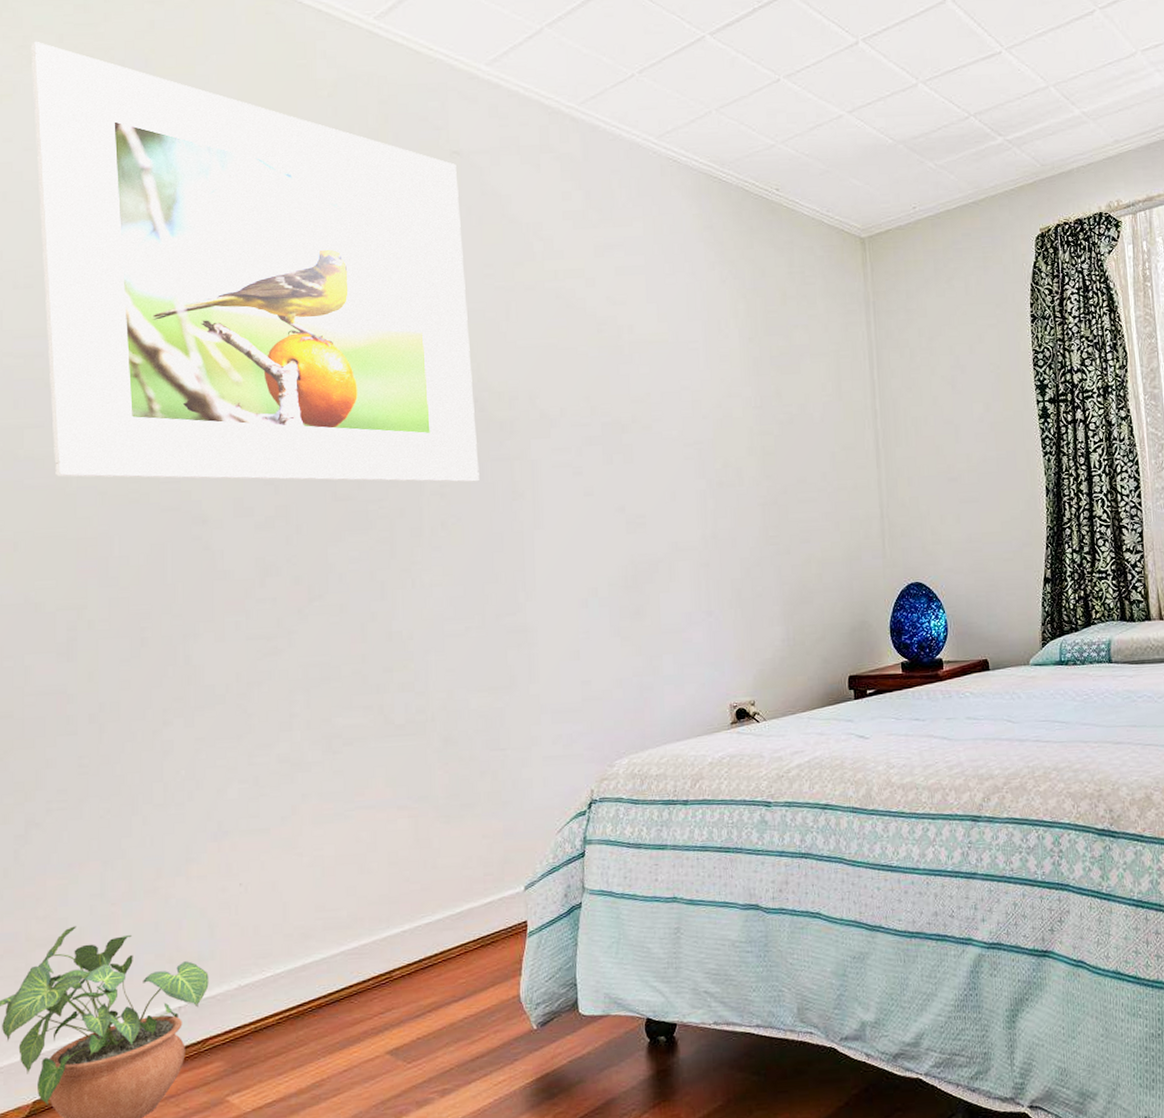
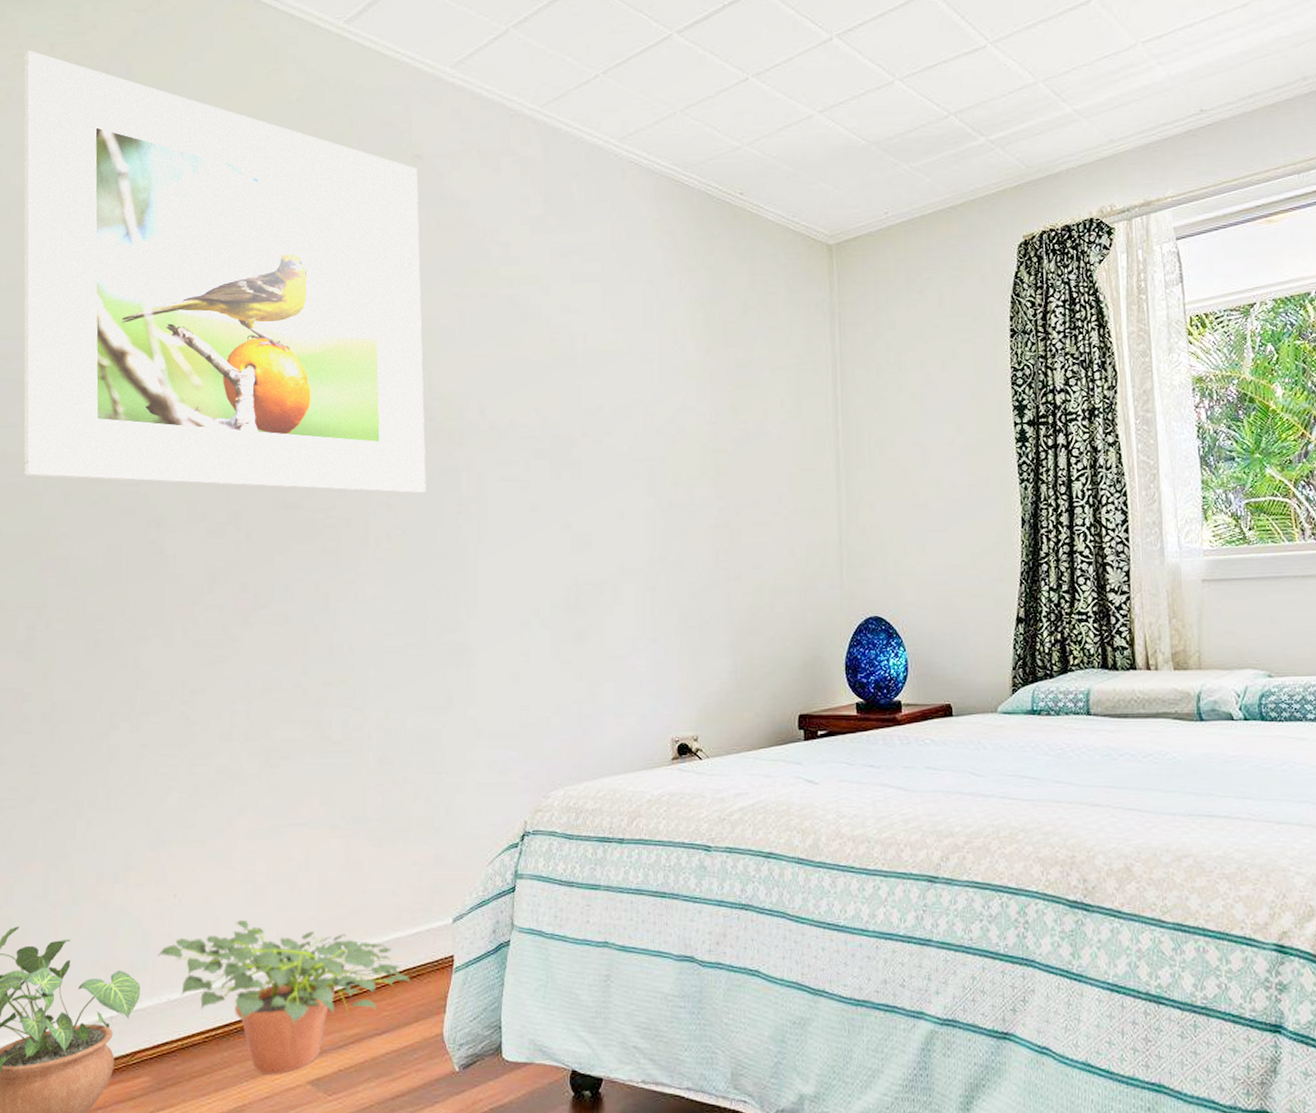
potted plant: none [224,902,486,1049] -> present [157,919,411,1074]

